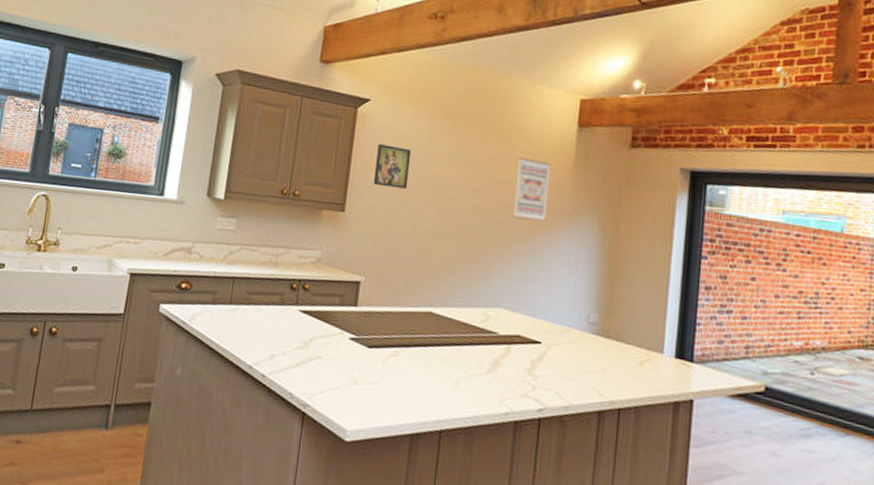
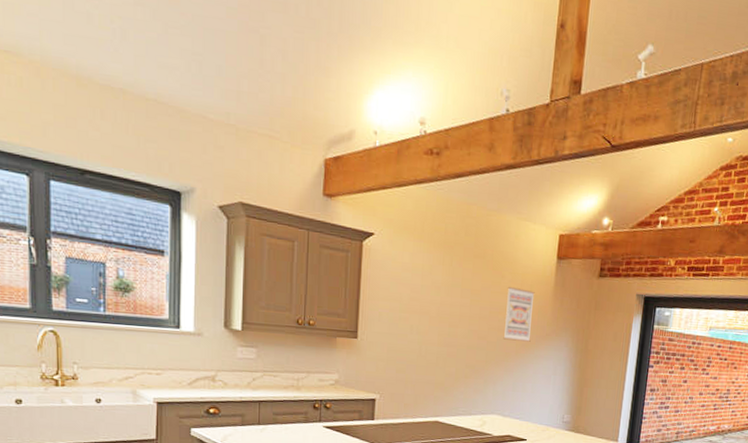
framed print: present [373,144,412,189] -> none [381,276,415,317]

